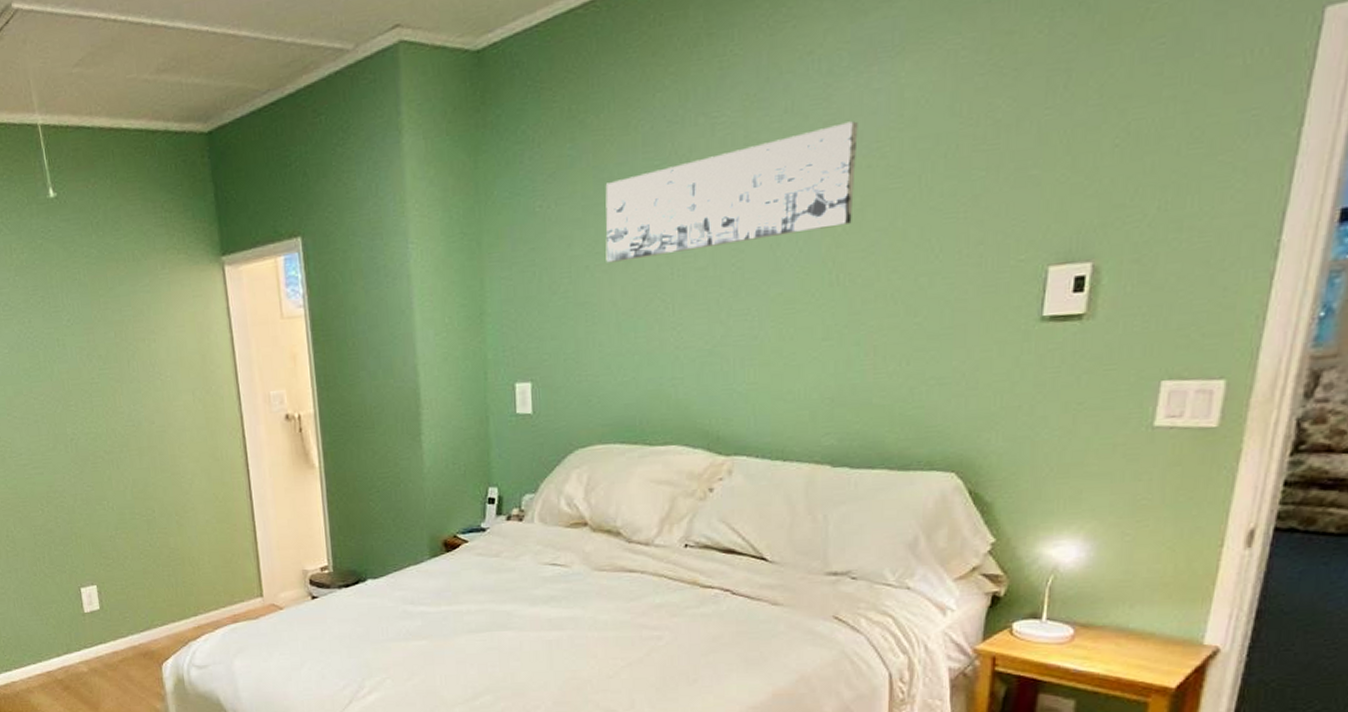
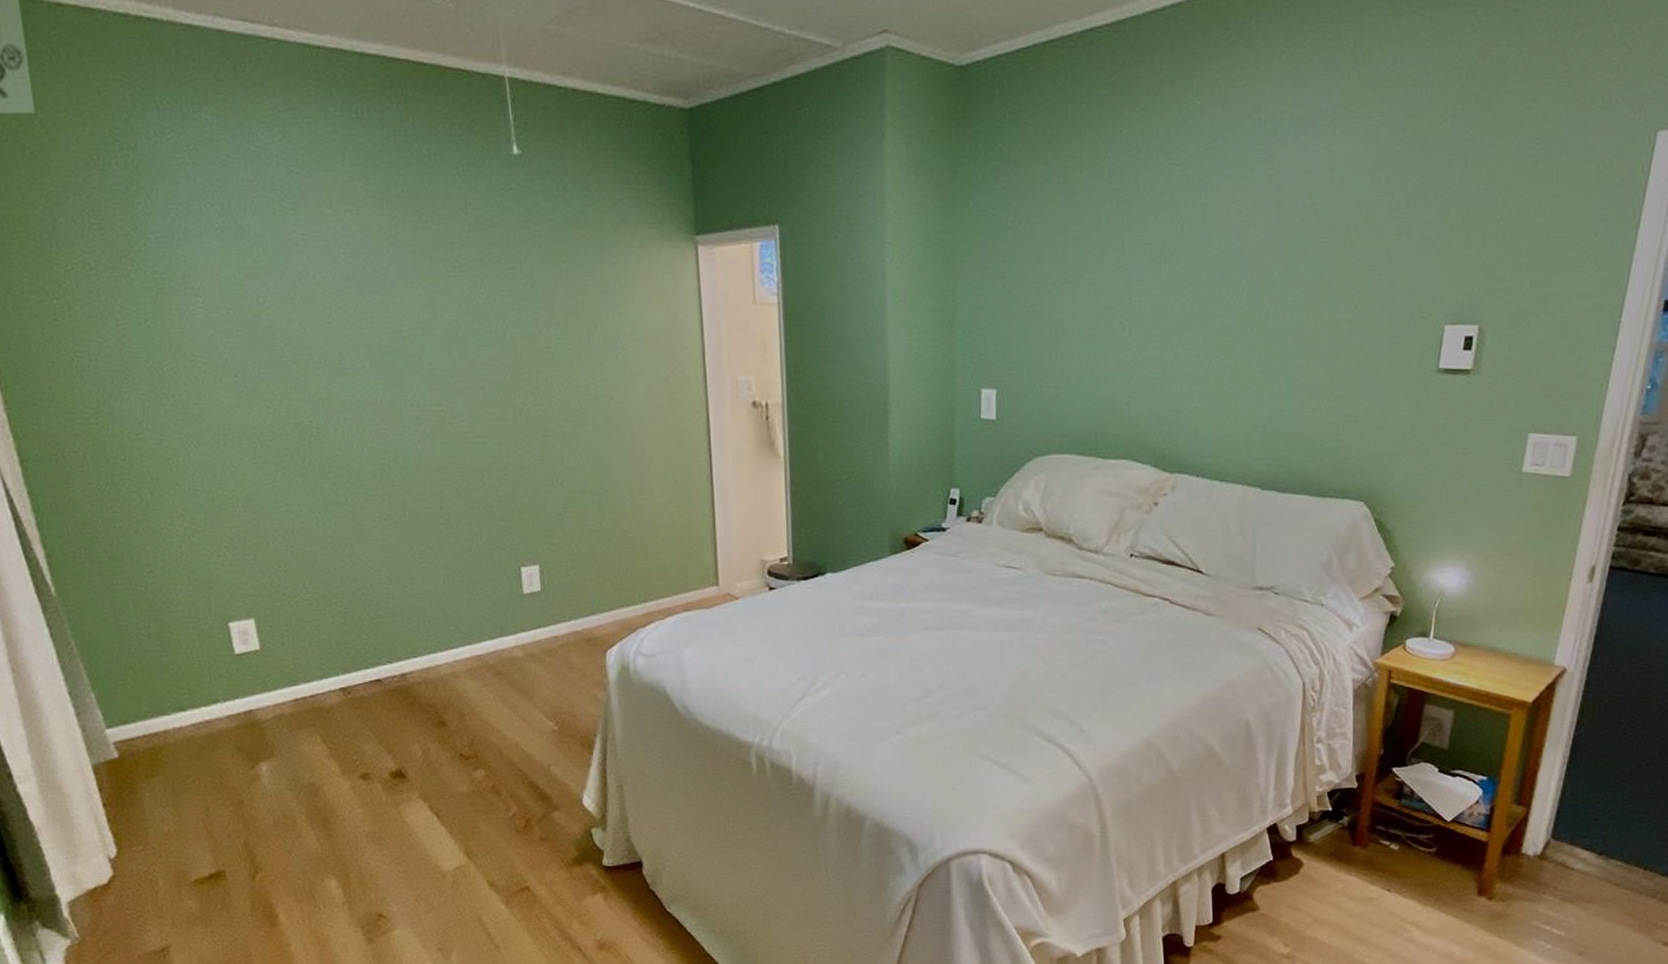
wall art: present [605,121,858,263] -> none [1071,178,1295,282]

